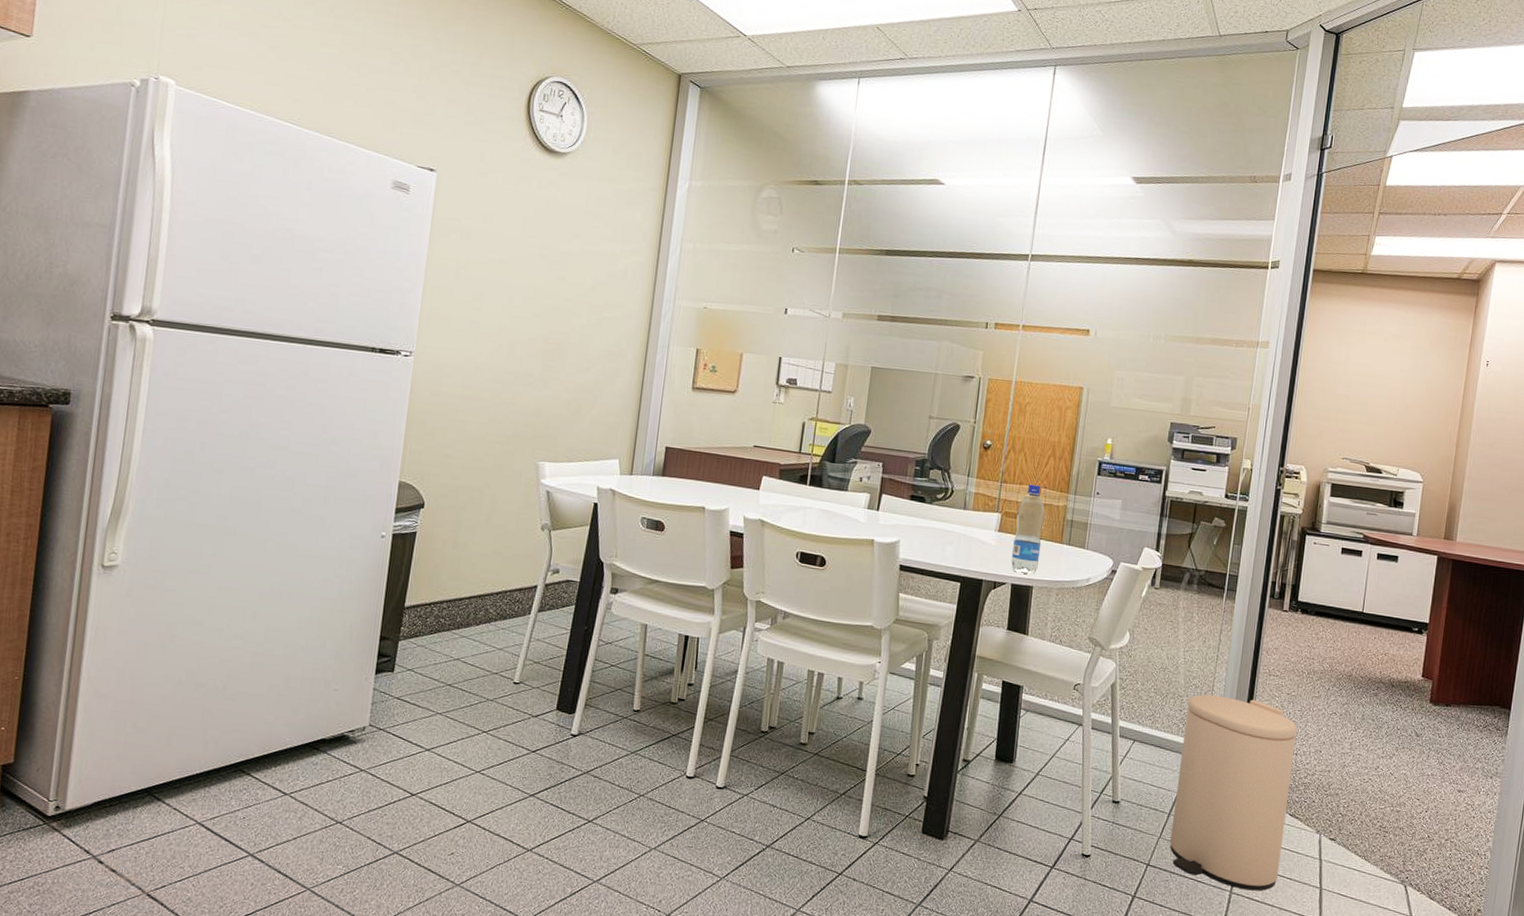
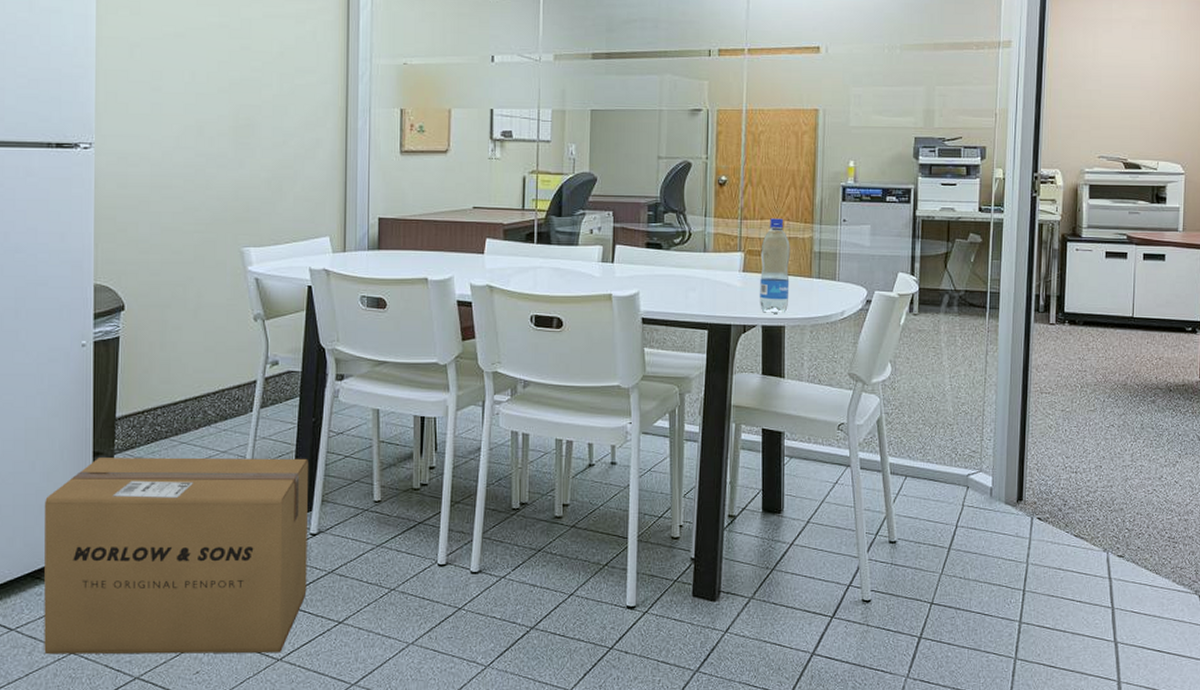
box: none [313,642,577,844] -> present [44,457,308,655]
pedal bin: present [1170,694,1298,891] -> none [952,420,1076,618]

